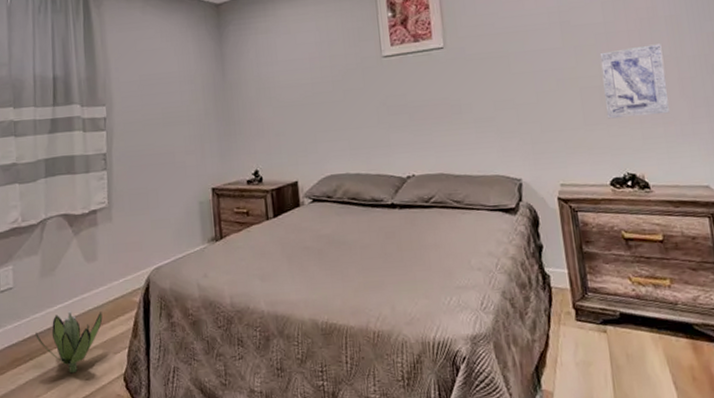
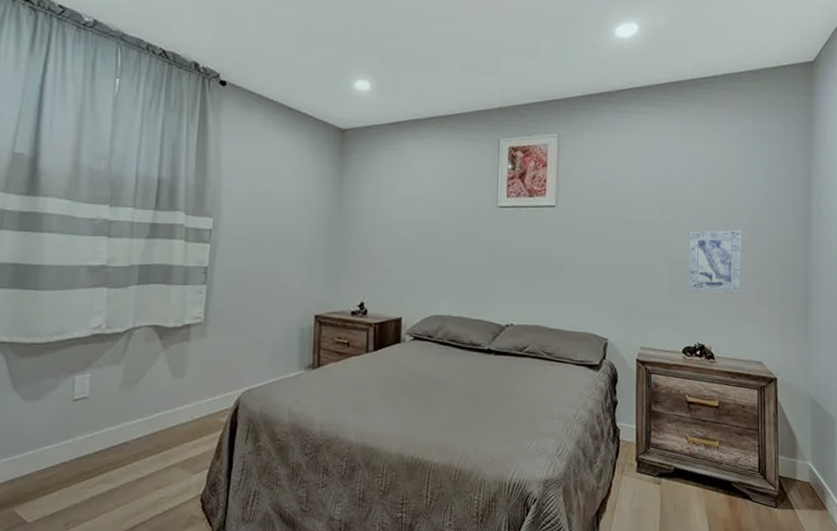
decorative plant: present [35,311,103,374] -> none [109,427,185,491]

